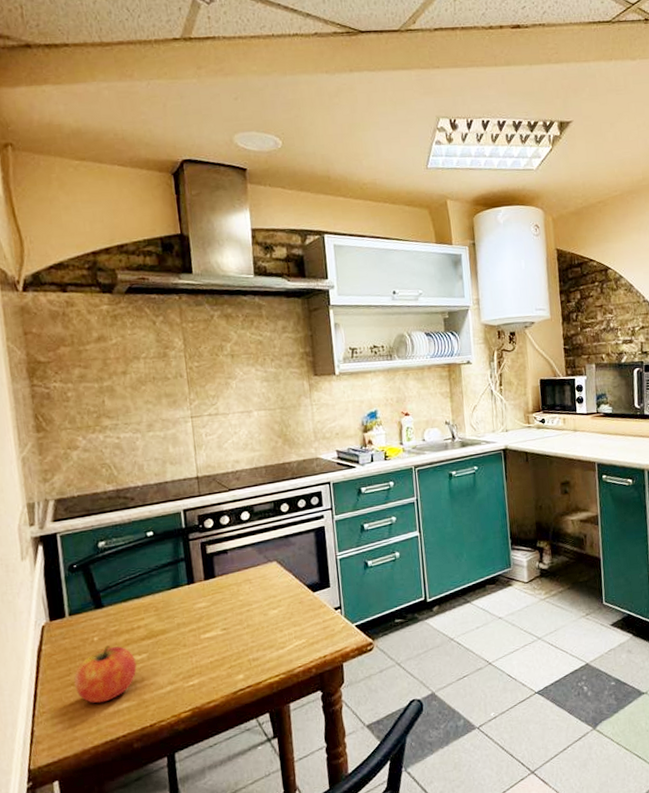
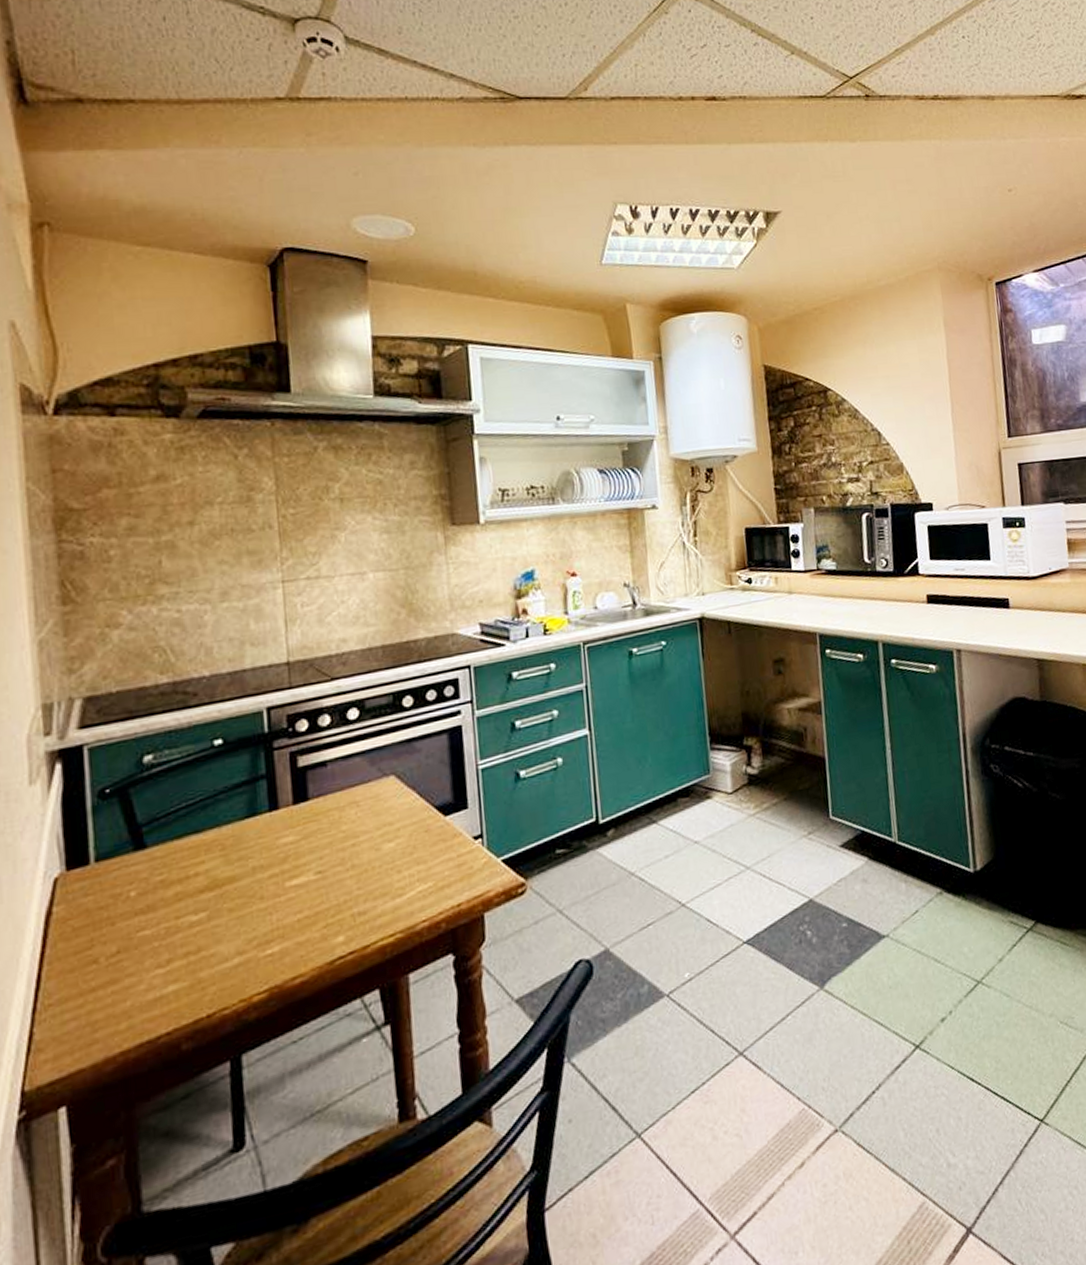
fruit: present [74,644,137,703] -> none [98,901,191,988]

